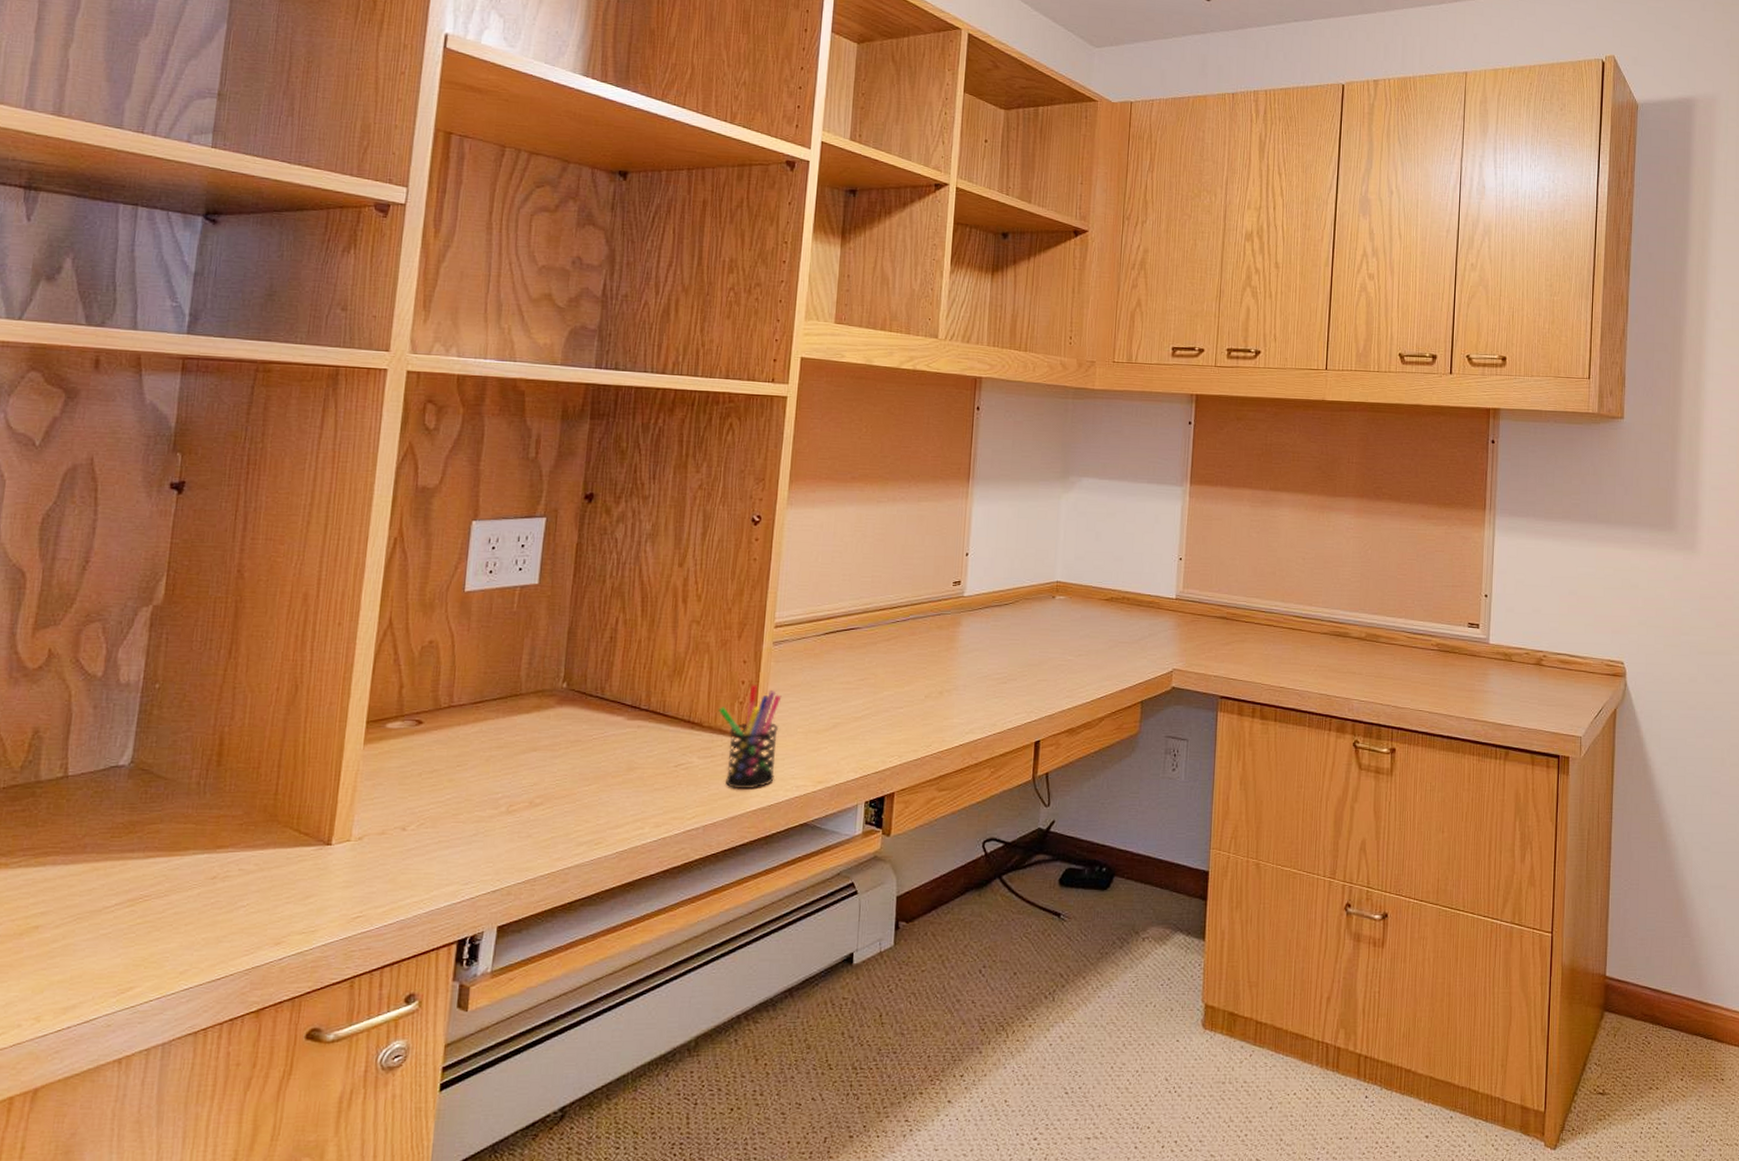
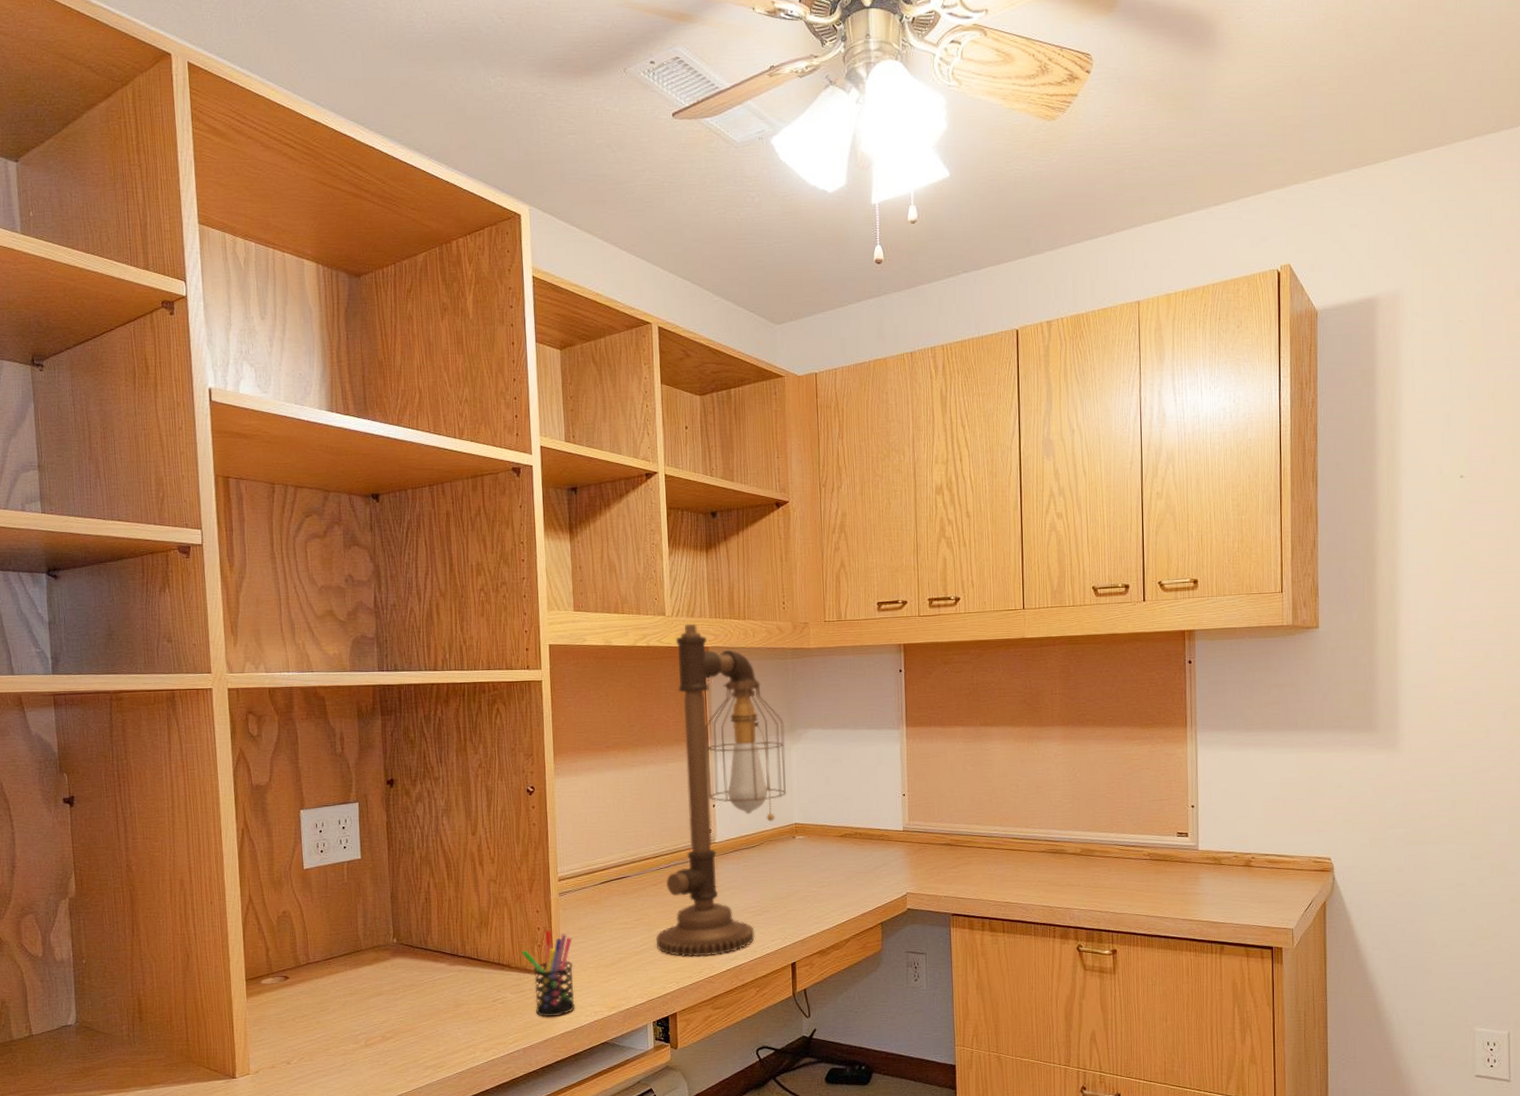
desk lamp: none [881,349,1056,728] -> present [656,623,787,957]

